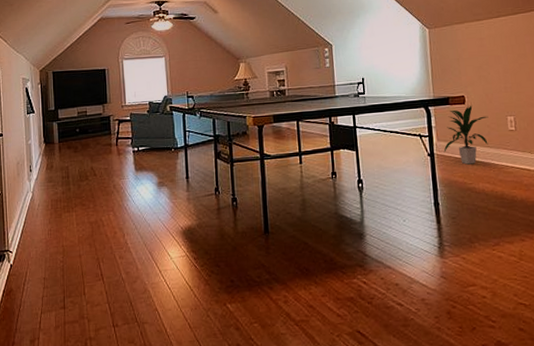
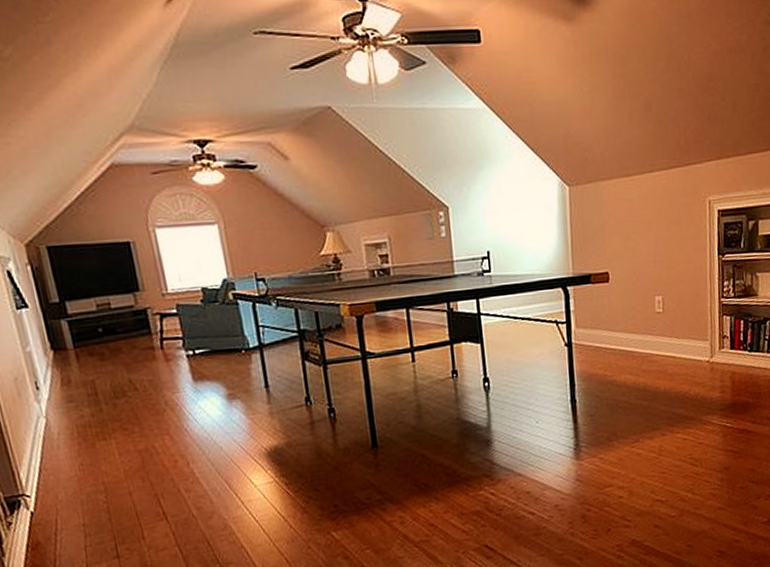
indoor plant: present [443,105,489,165] -> none [583,283,635,355]

